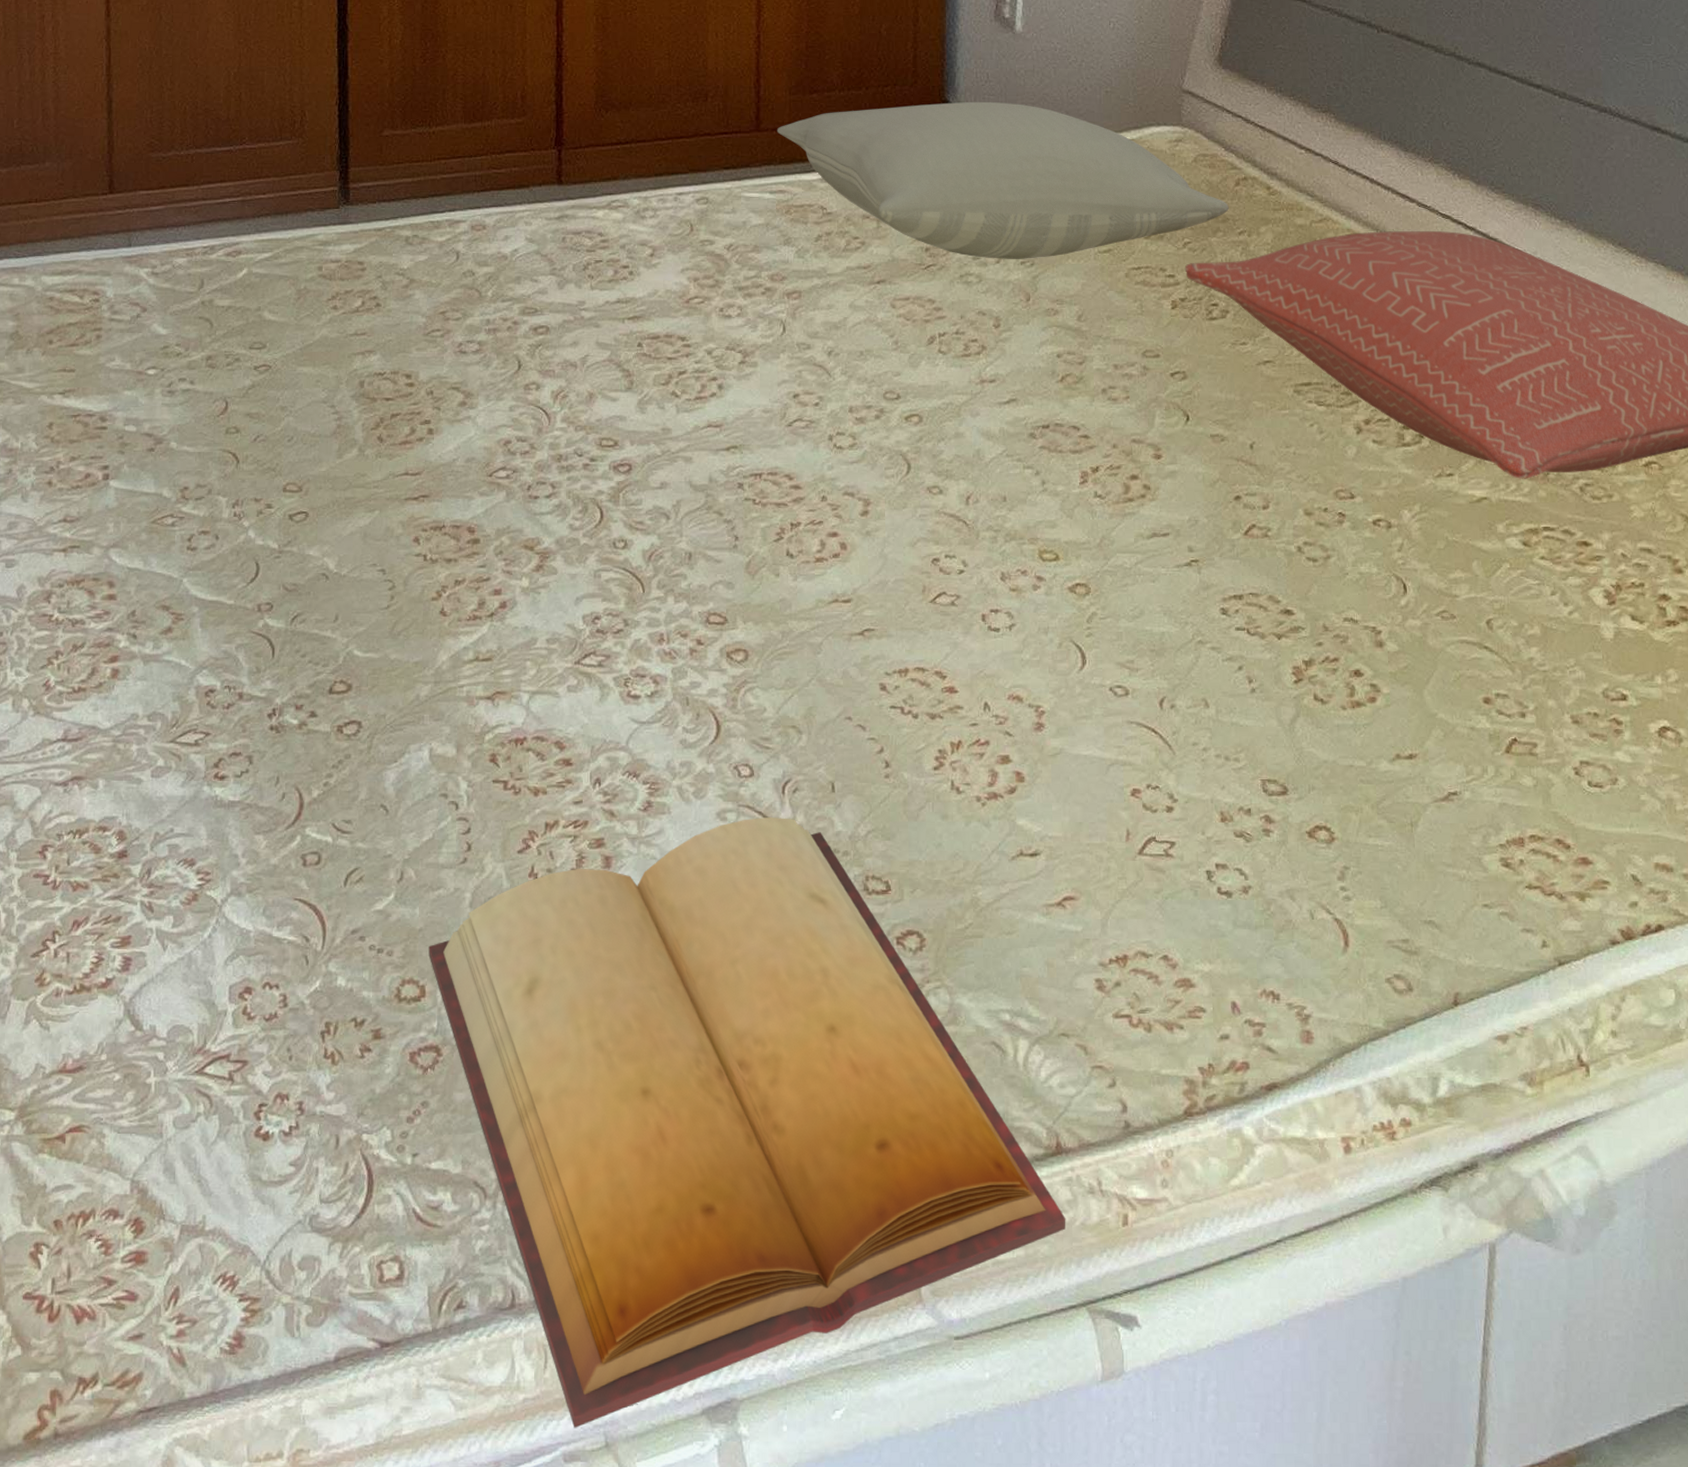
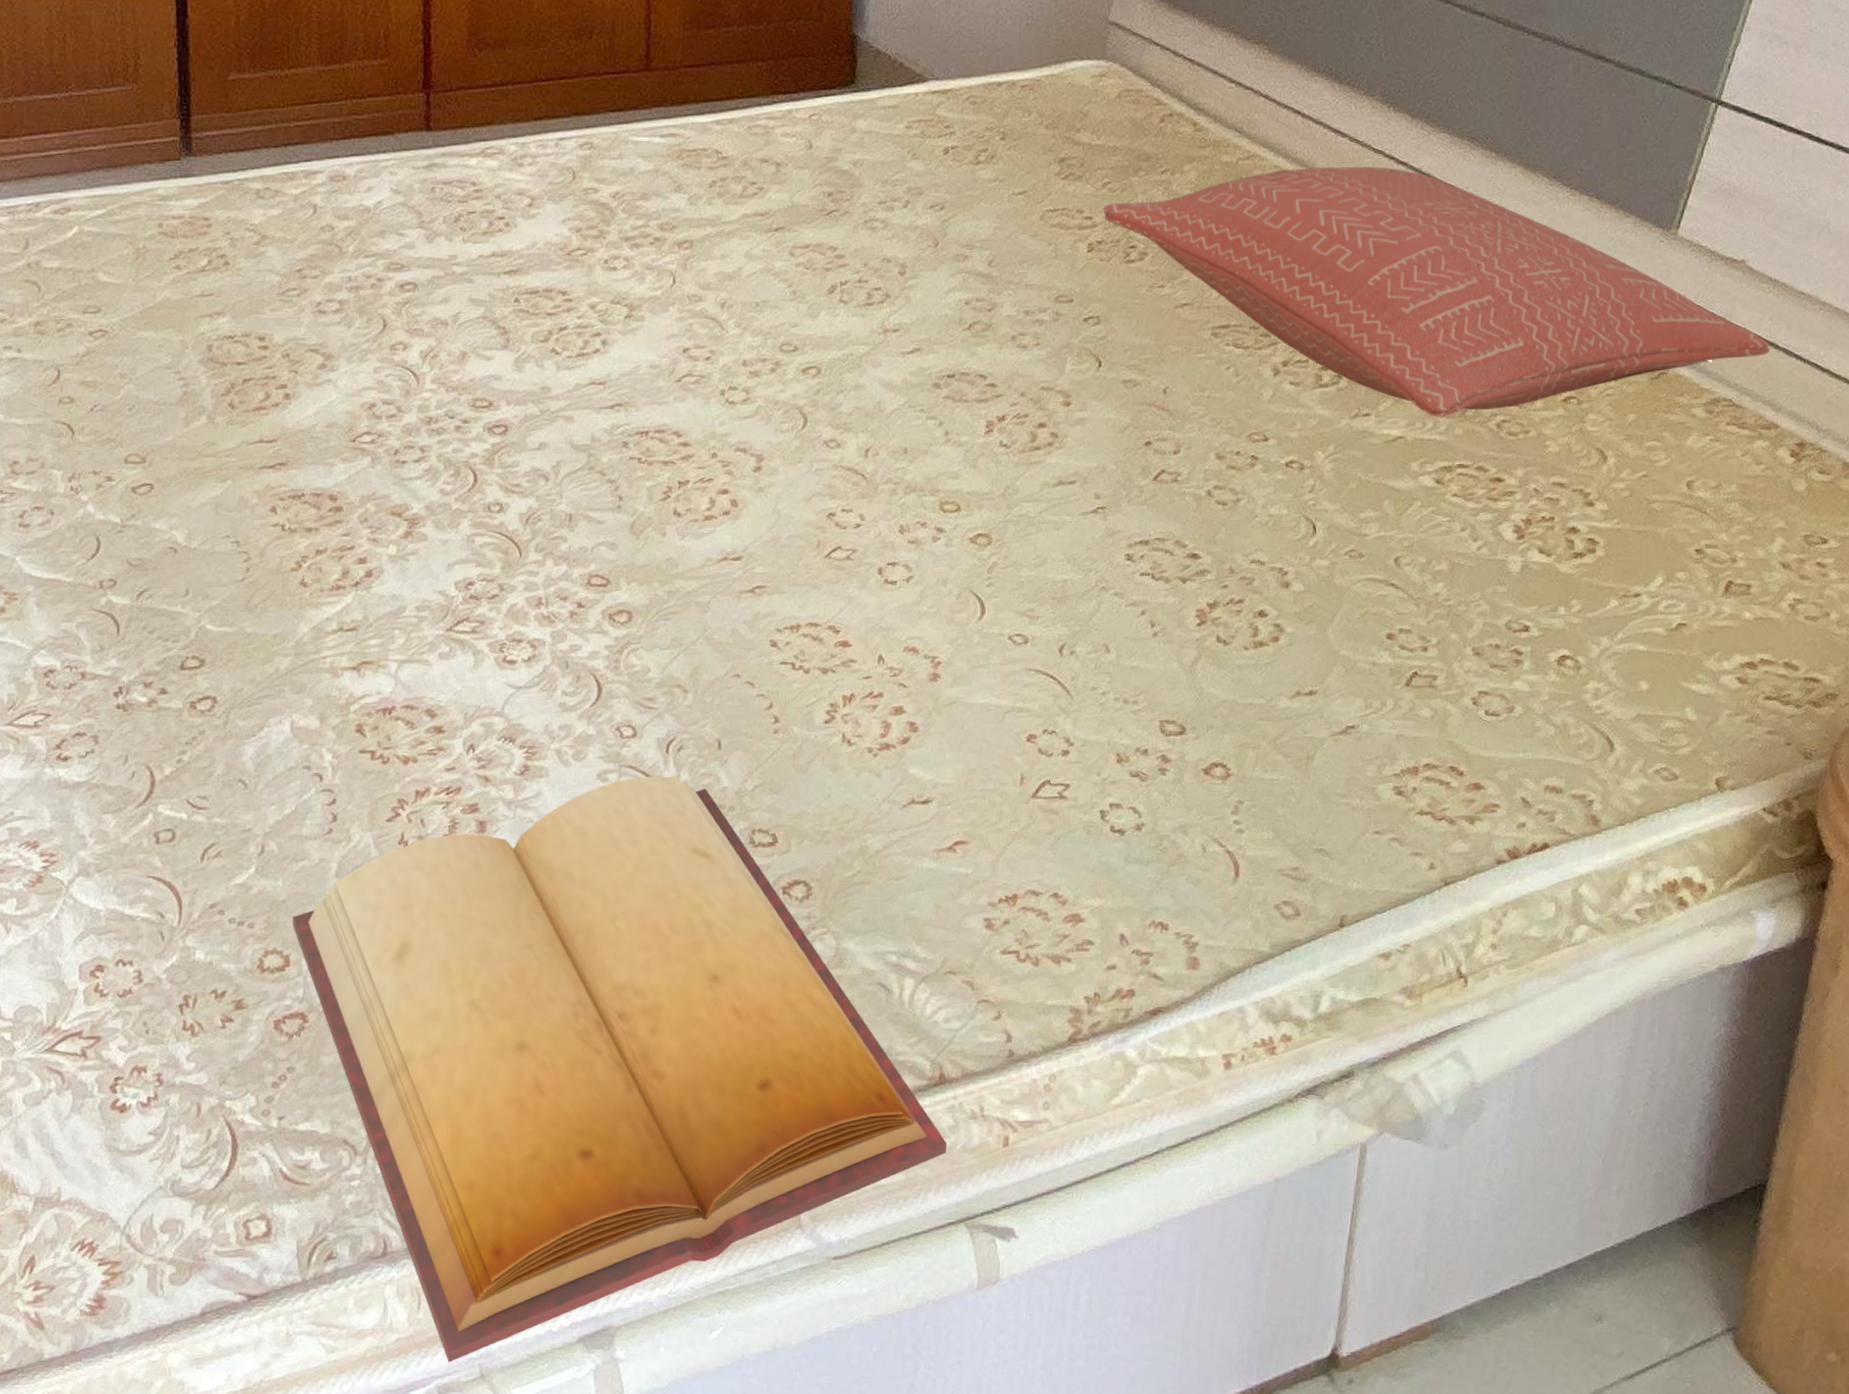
pillow: present [776,101,1229,259] -> none [668,36,1152,203]

